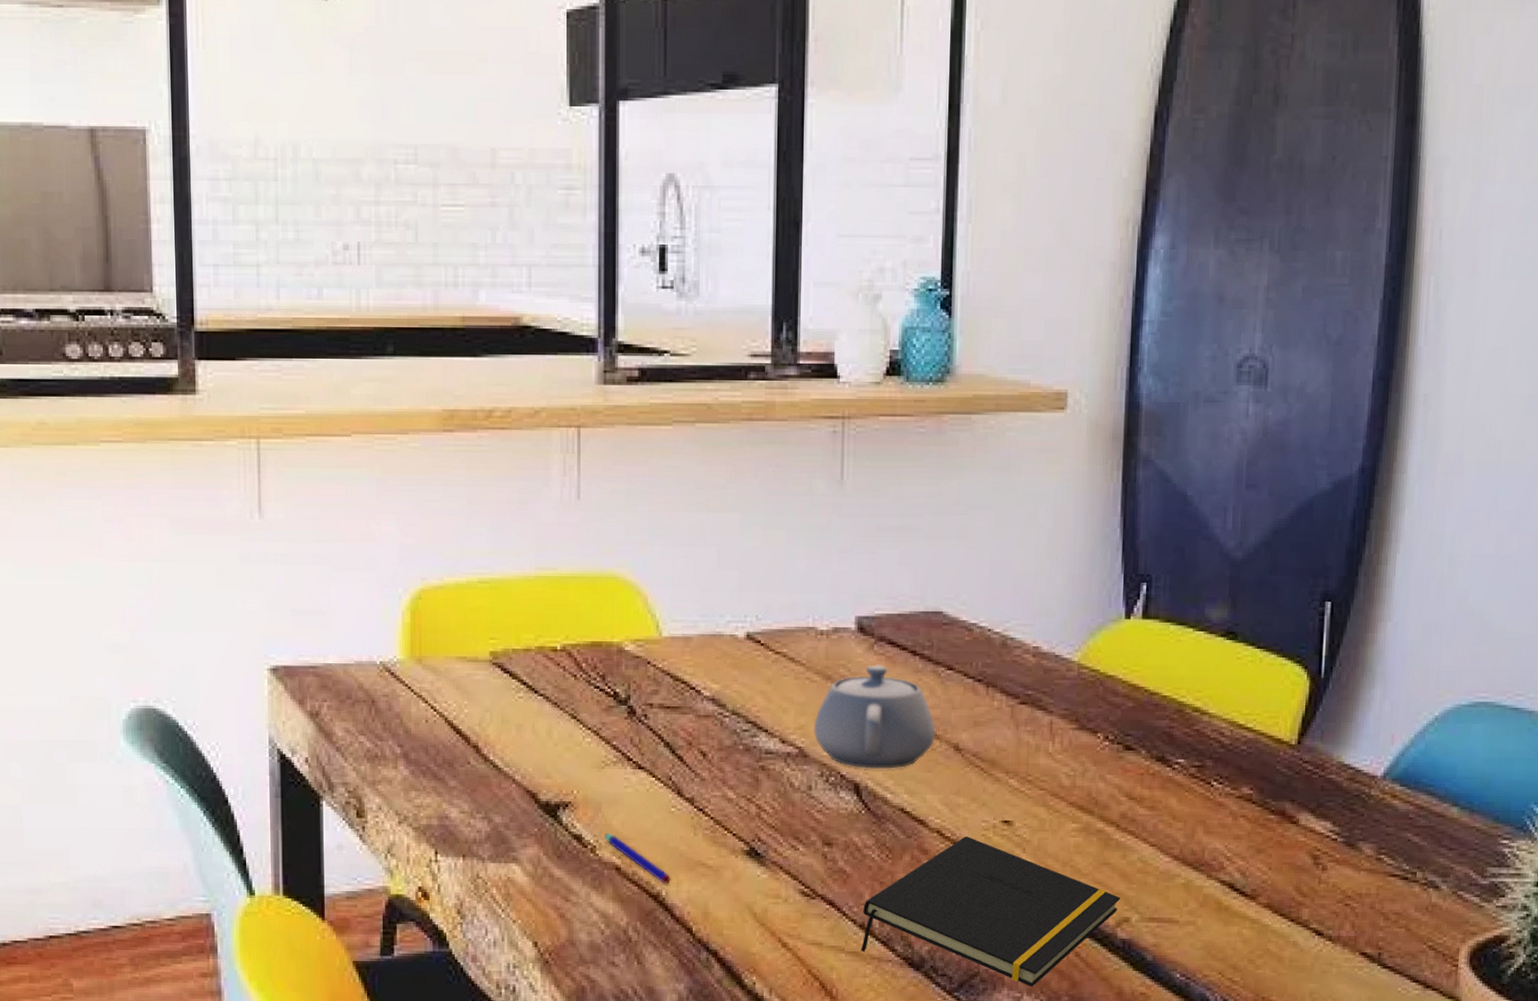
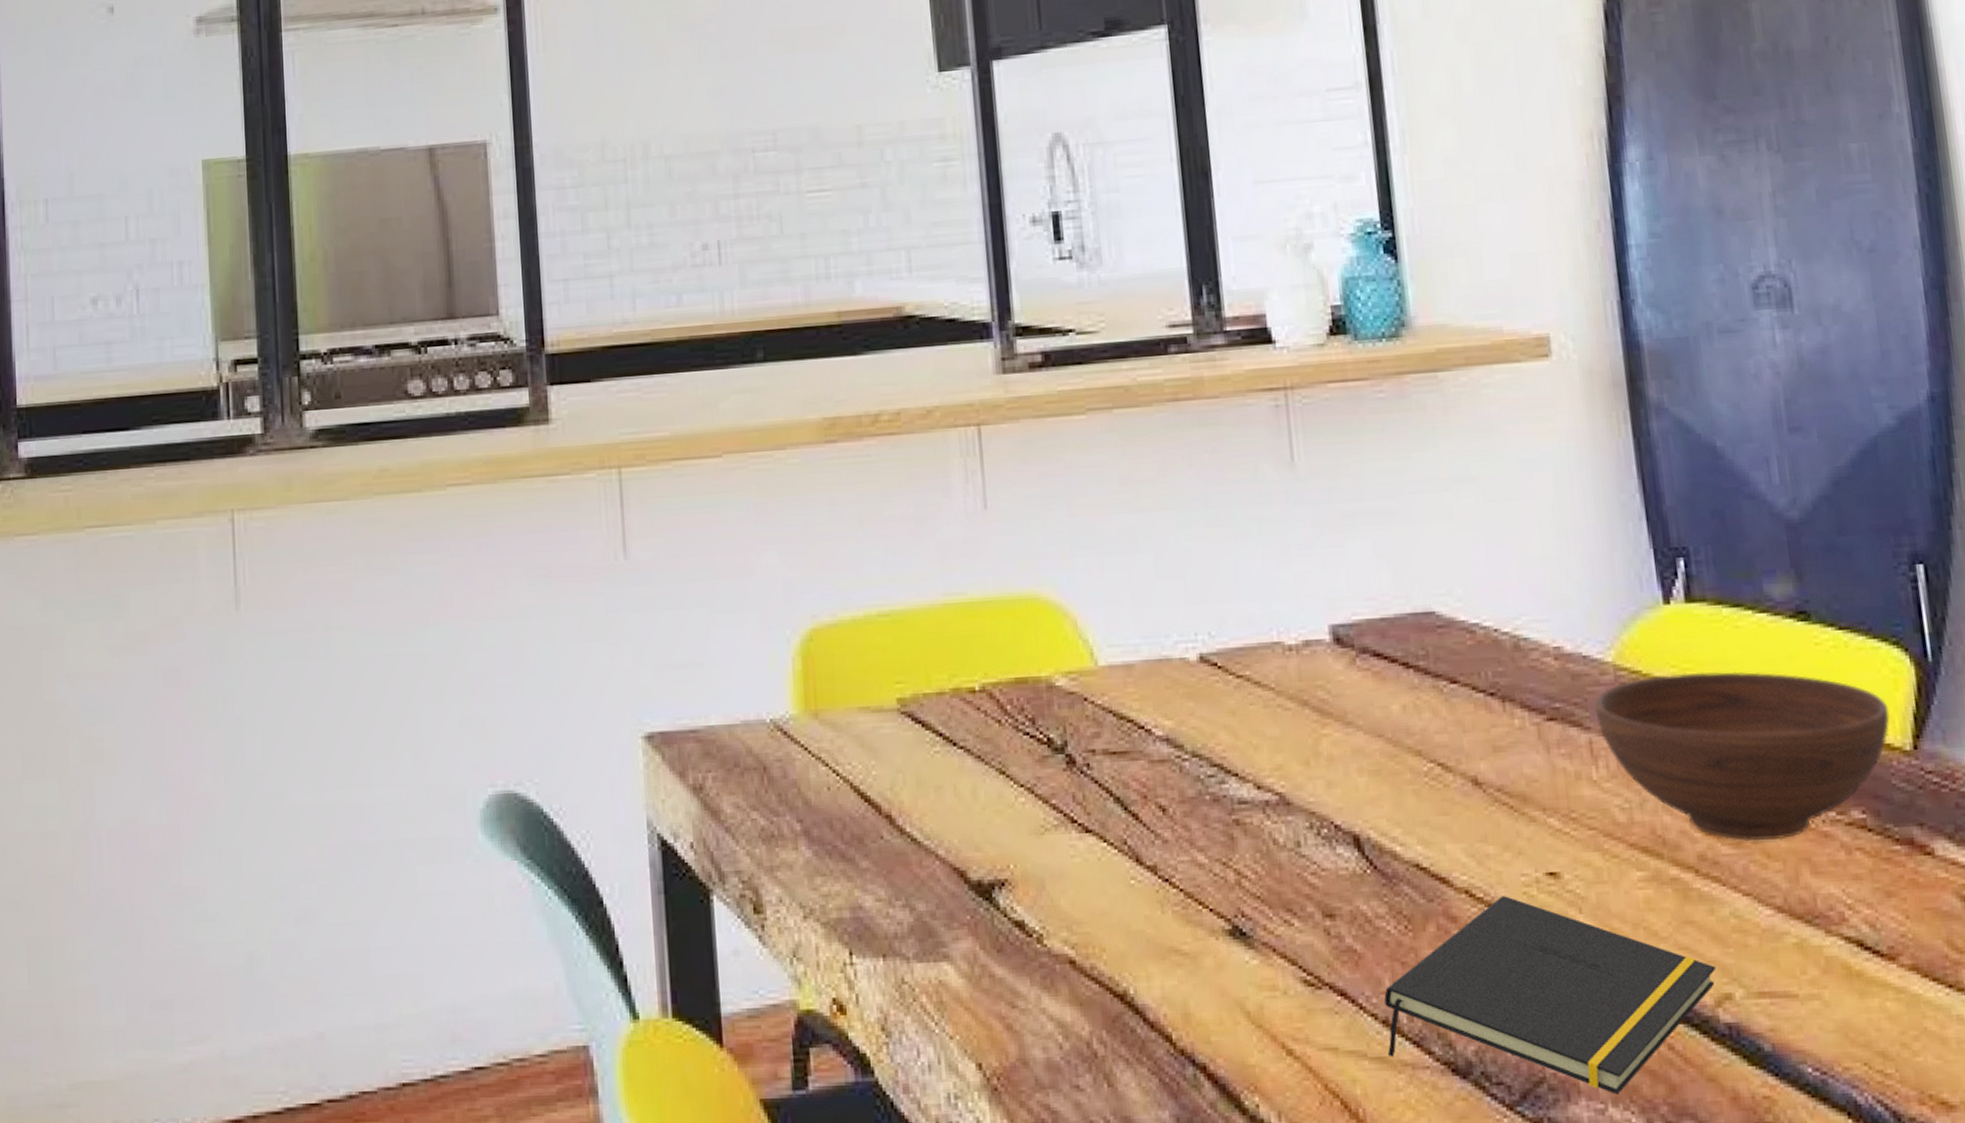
pen: present [605,833,672,884] -> none [1052,917,1140,979]
teapot: present [813,665,936,769] -> none [1293,683,1447,815]
bowl: none [1058,674,1285,806] -> present [1594,671,1891,842]

